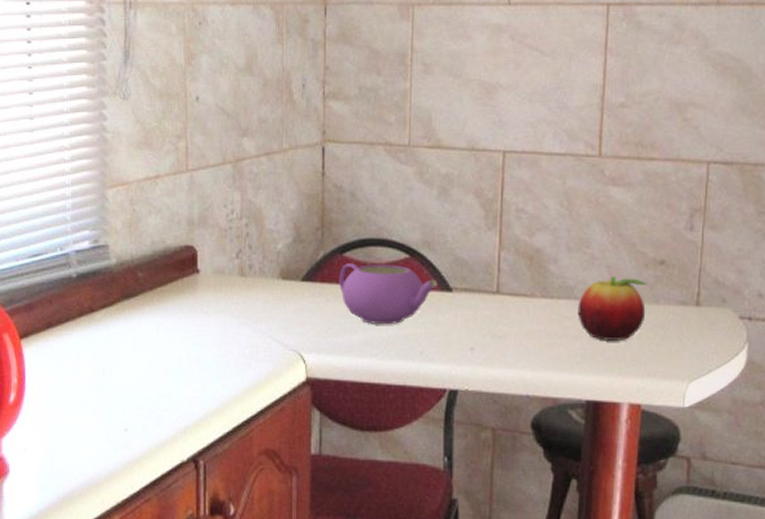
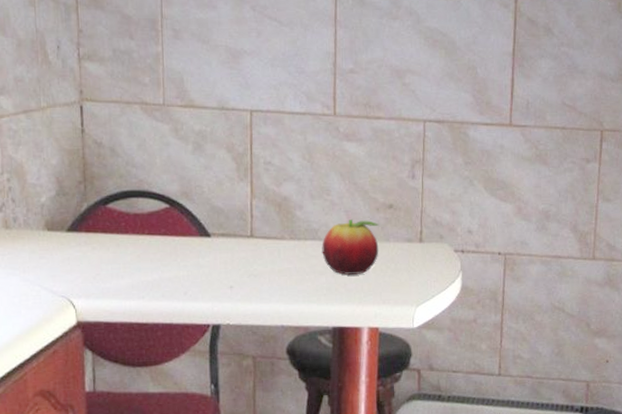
teapot: present [339,263,438,324] -> none [103,214,197,269]

